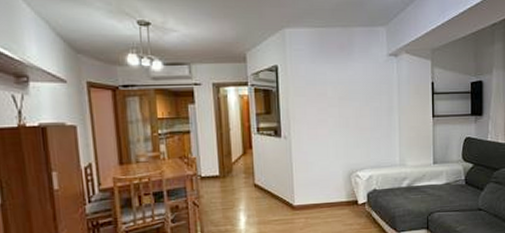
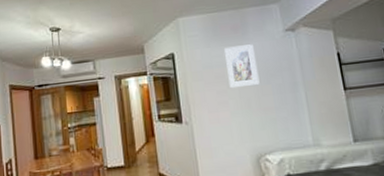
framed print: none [329,65,359,107] -> present [224,44,260,89]

